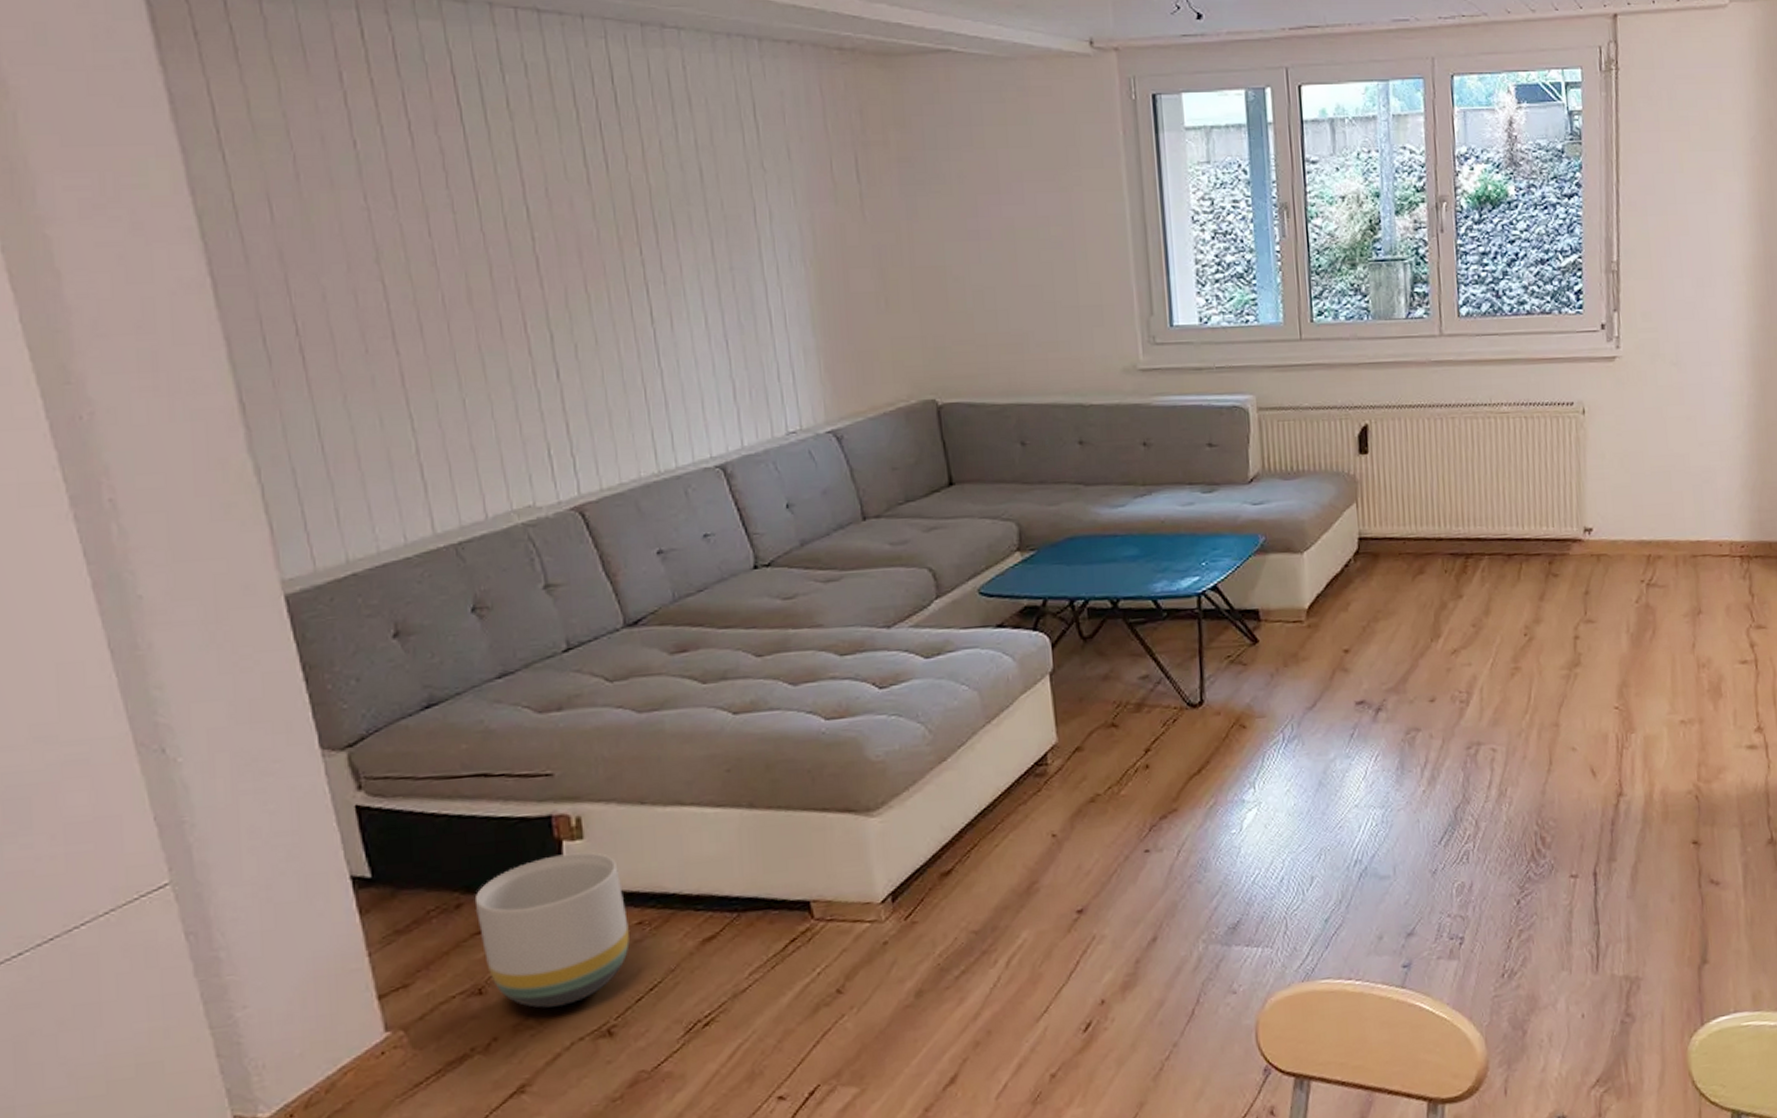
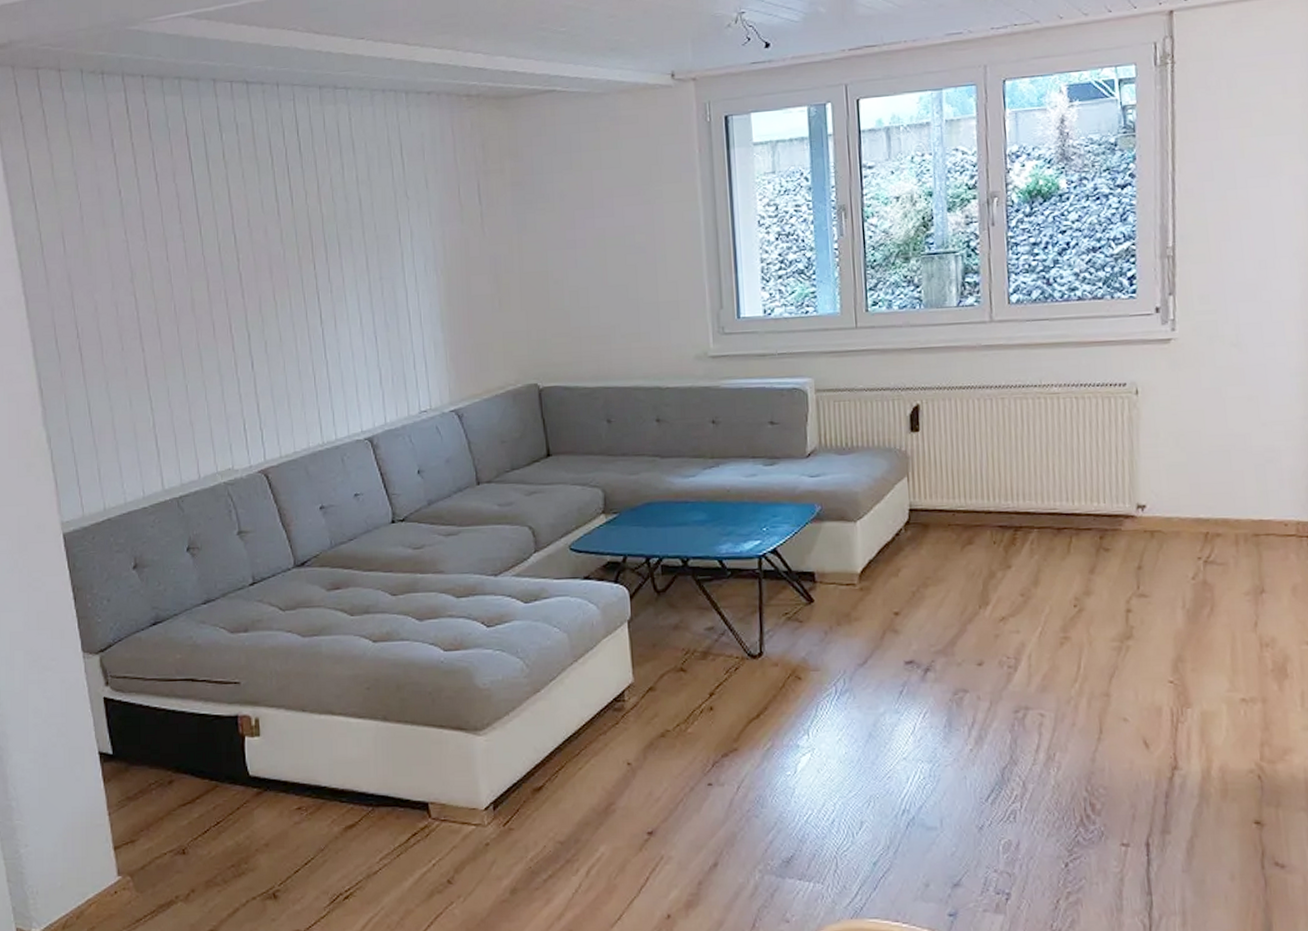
planter: present [474,852,630,1008] -> none [182,747,291,870]

